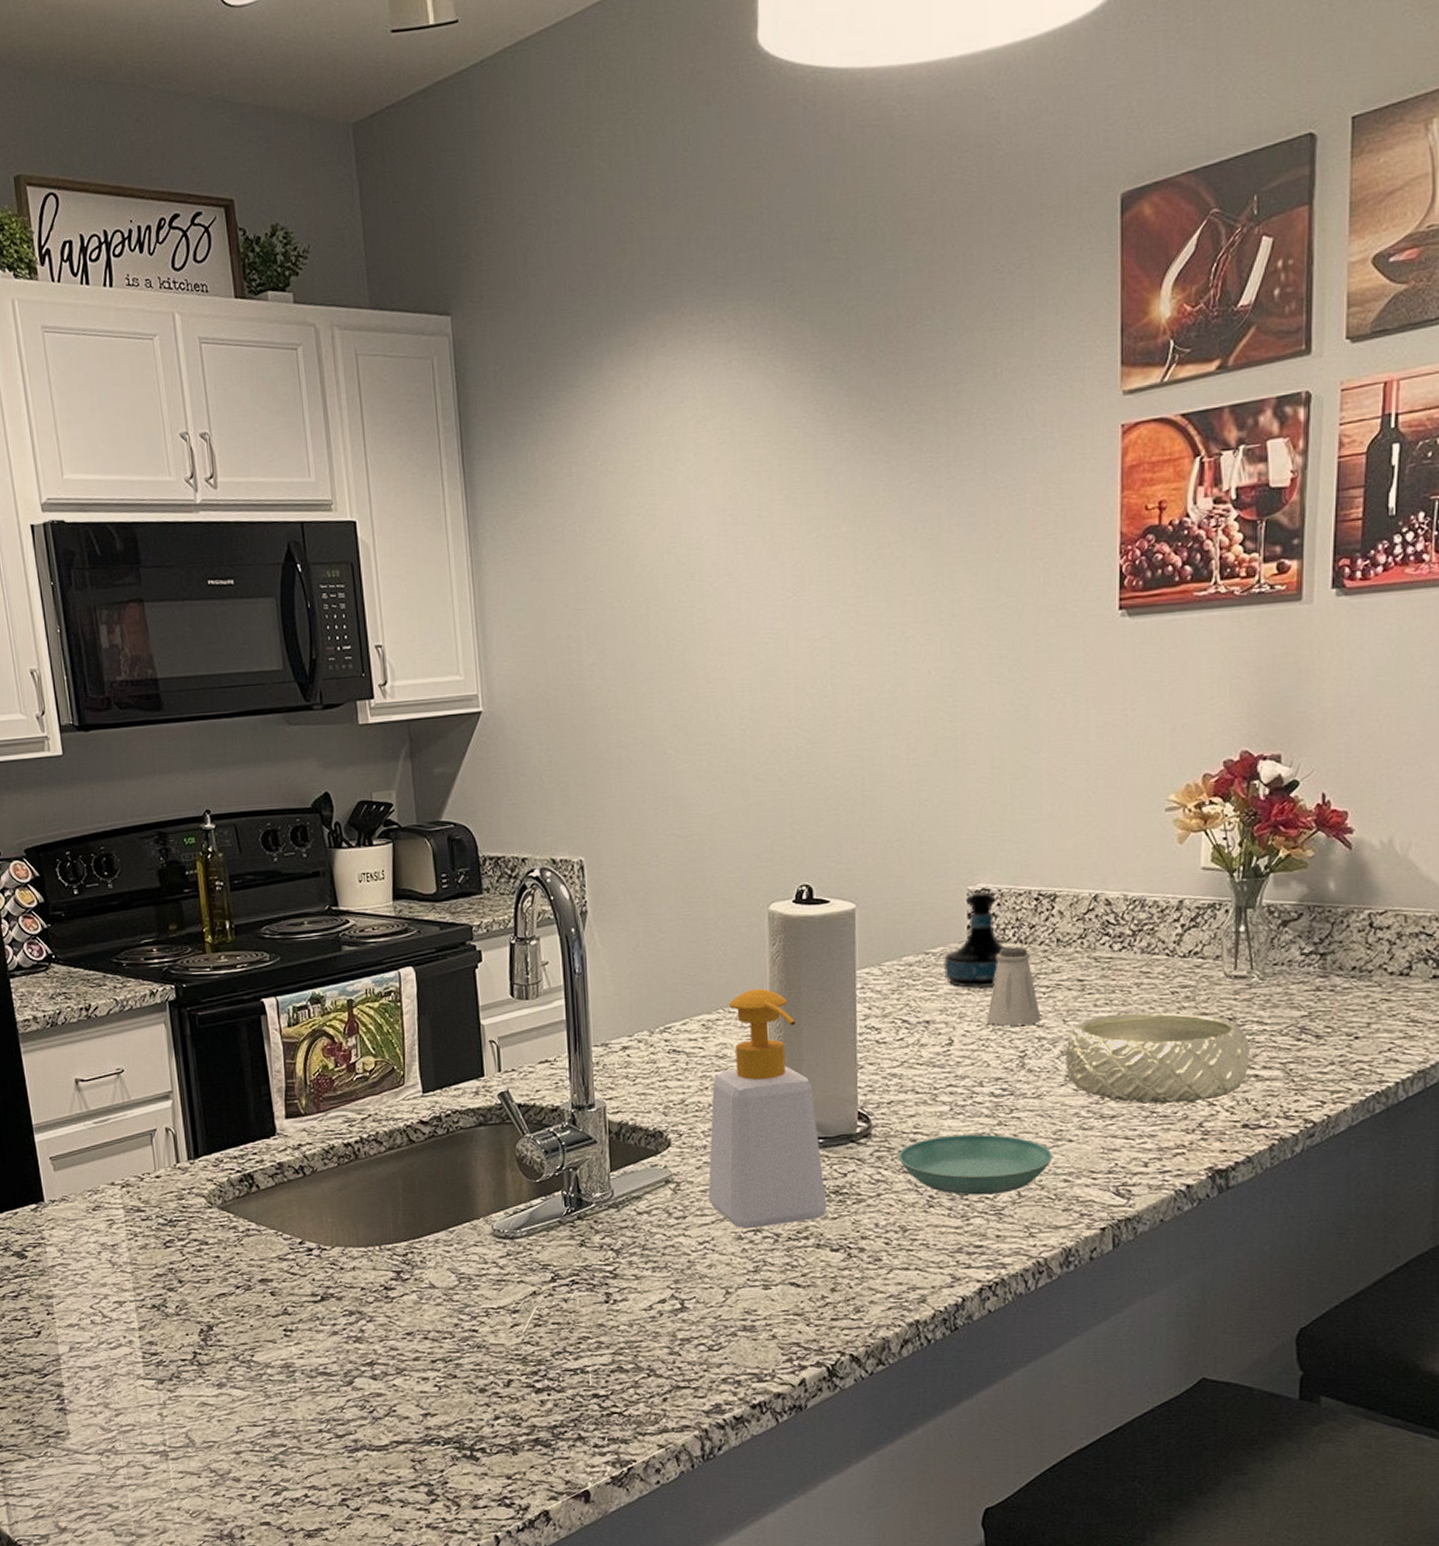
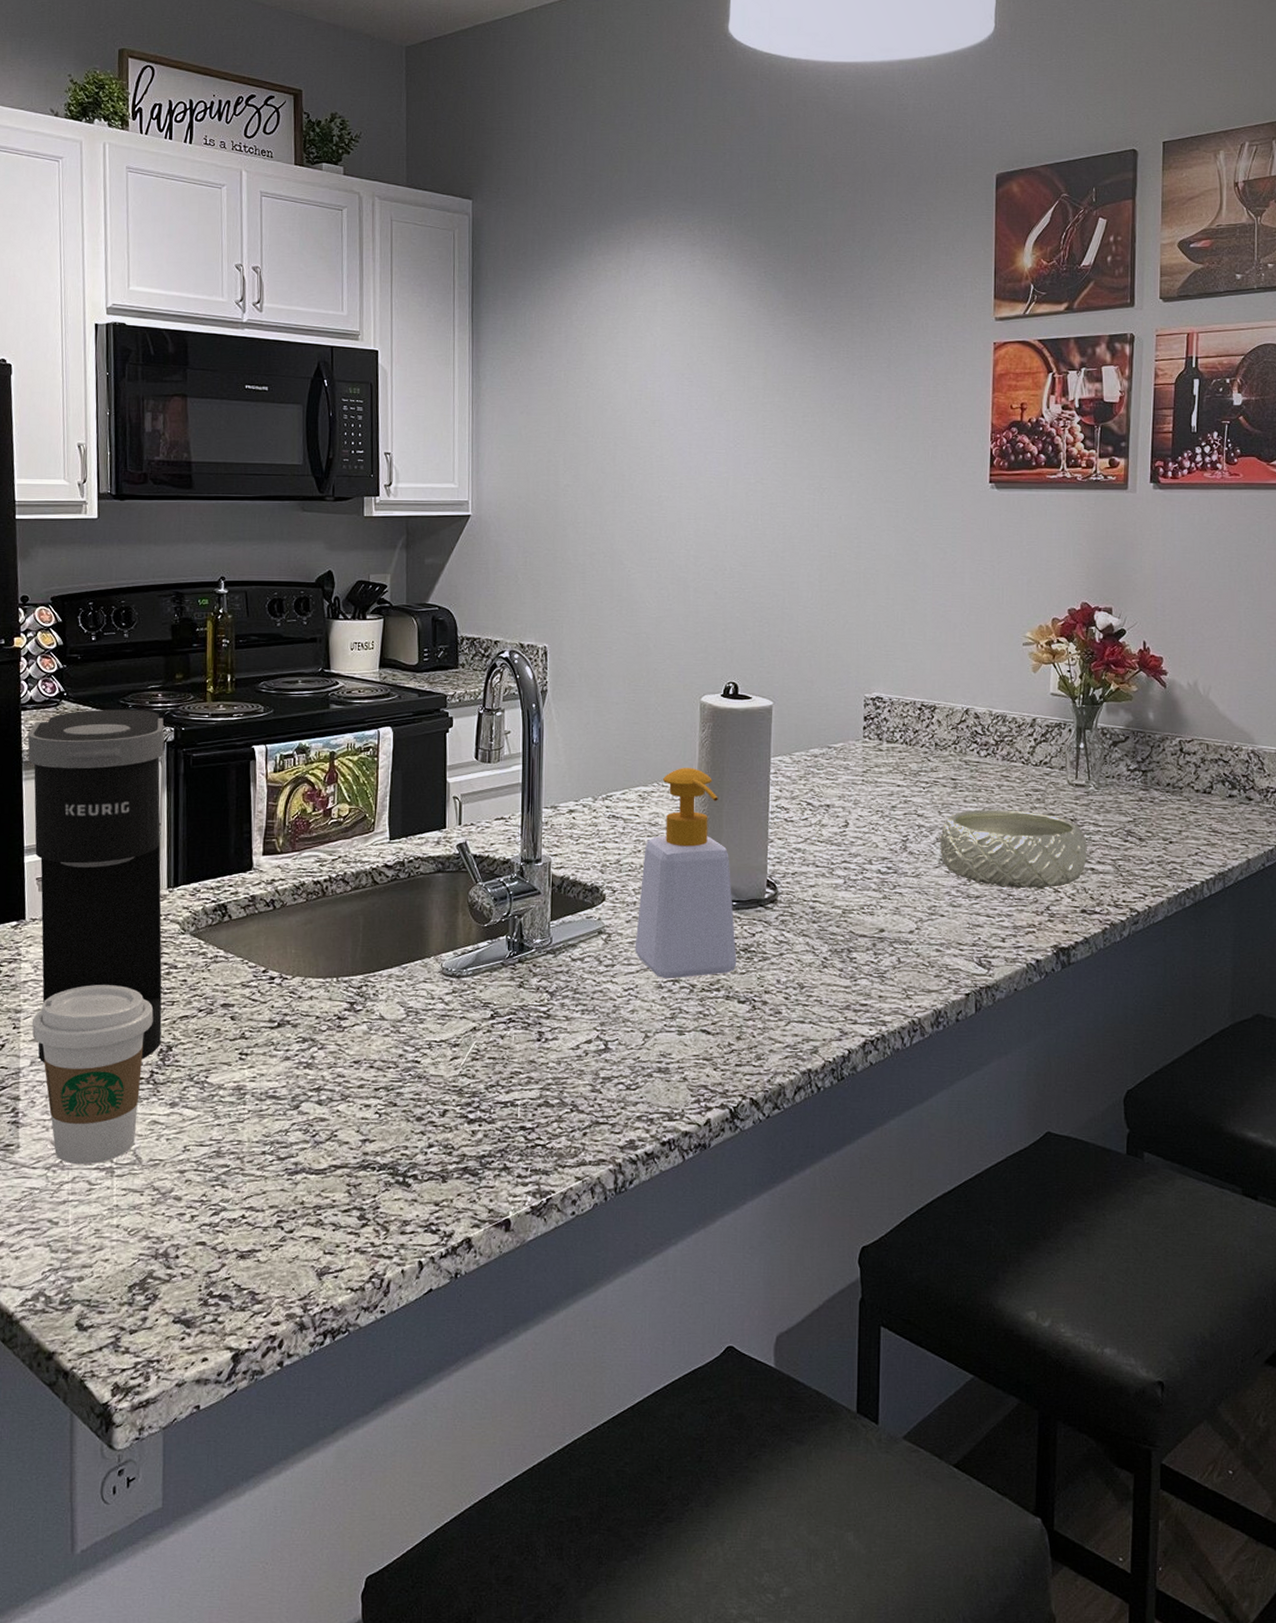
coffee maker: none [20,967,200,1349] -> present [27,709,164,1064]
coffee cup: none [66,1265,190,1449] -> present [32,985,154,1165]
saucer: present [898,1134,1053,1195] -> none [799,905,927,959]
tequila bottle: present [944,891,1007,988] -> none [843,699,895,780]
saltshaker: present [986,946,1041,1026] -> none [877,747,921,814]

